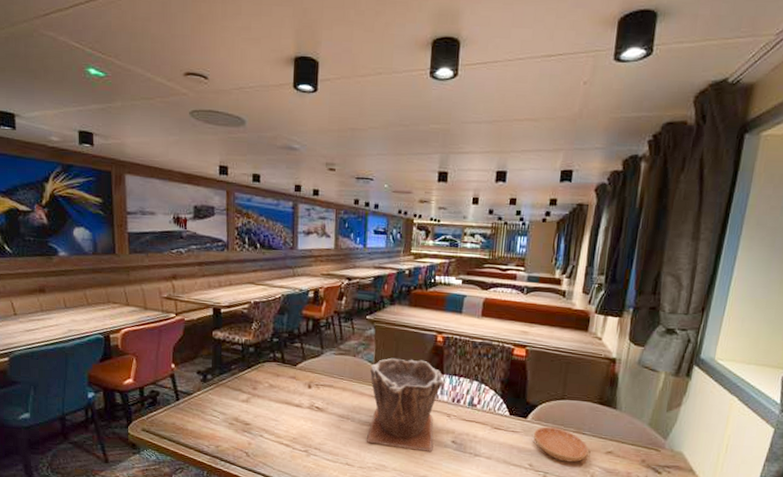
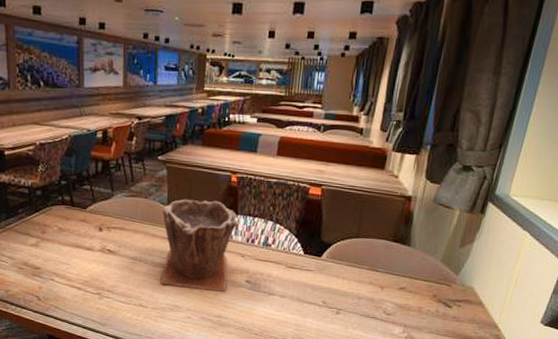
saucer: present [533,426,589,463] -> none [327,264,382,299]

